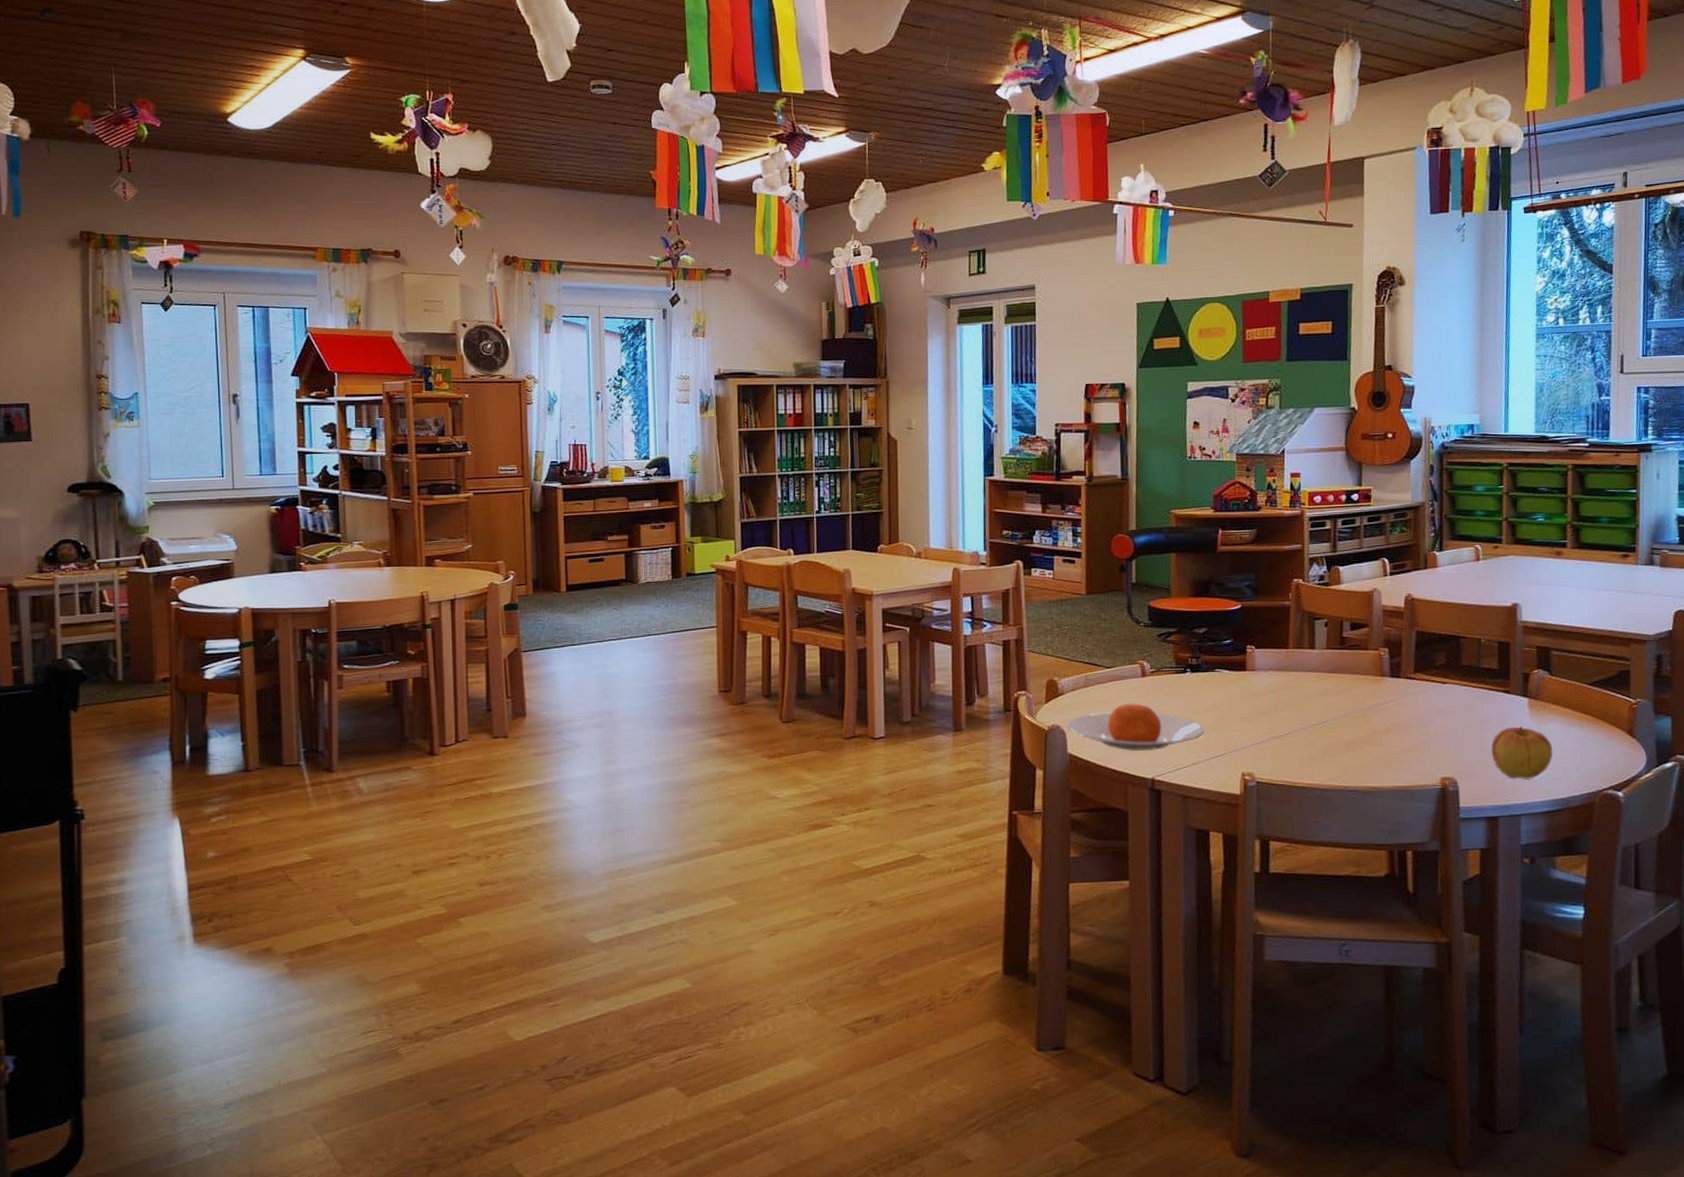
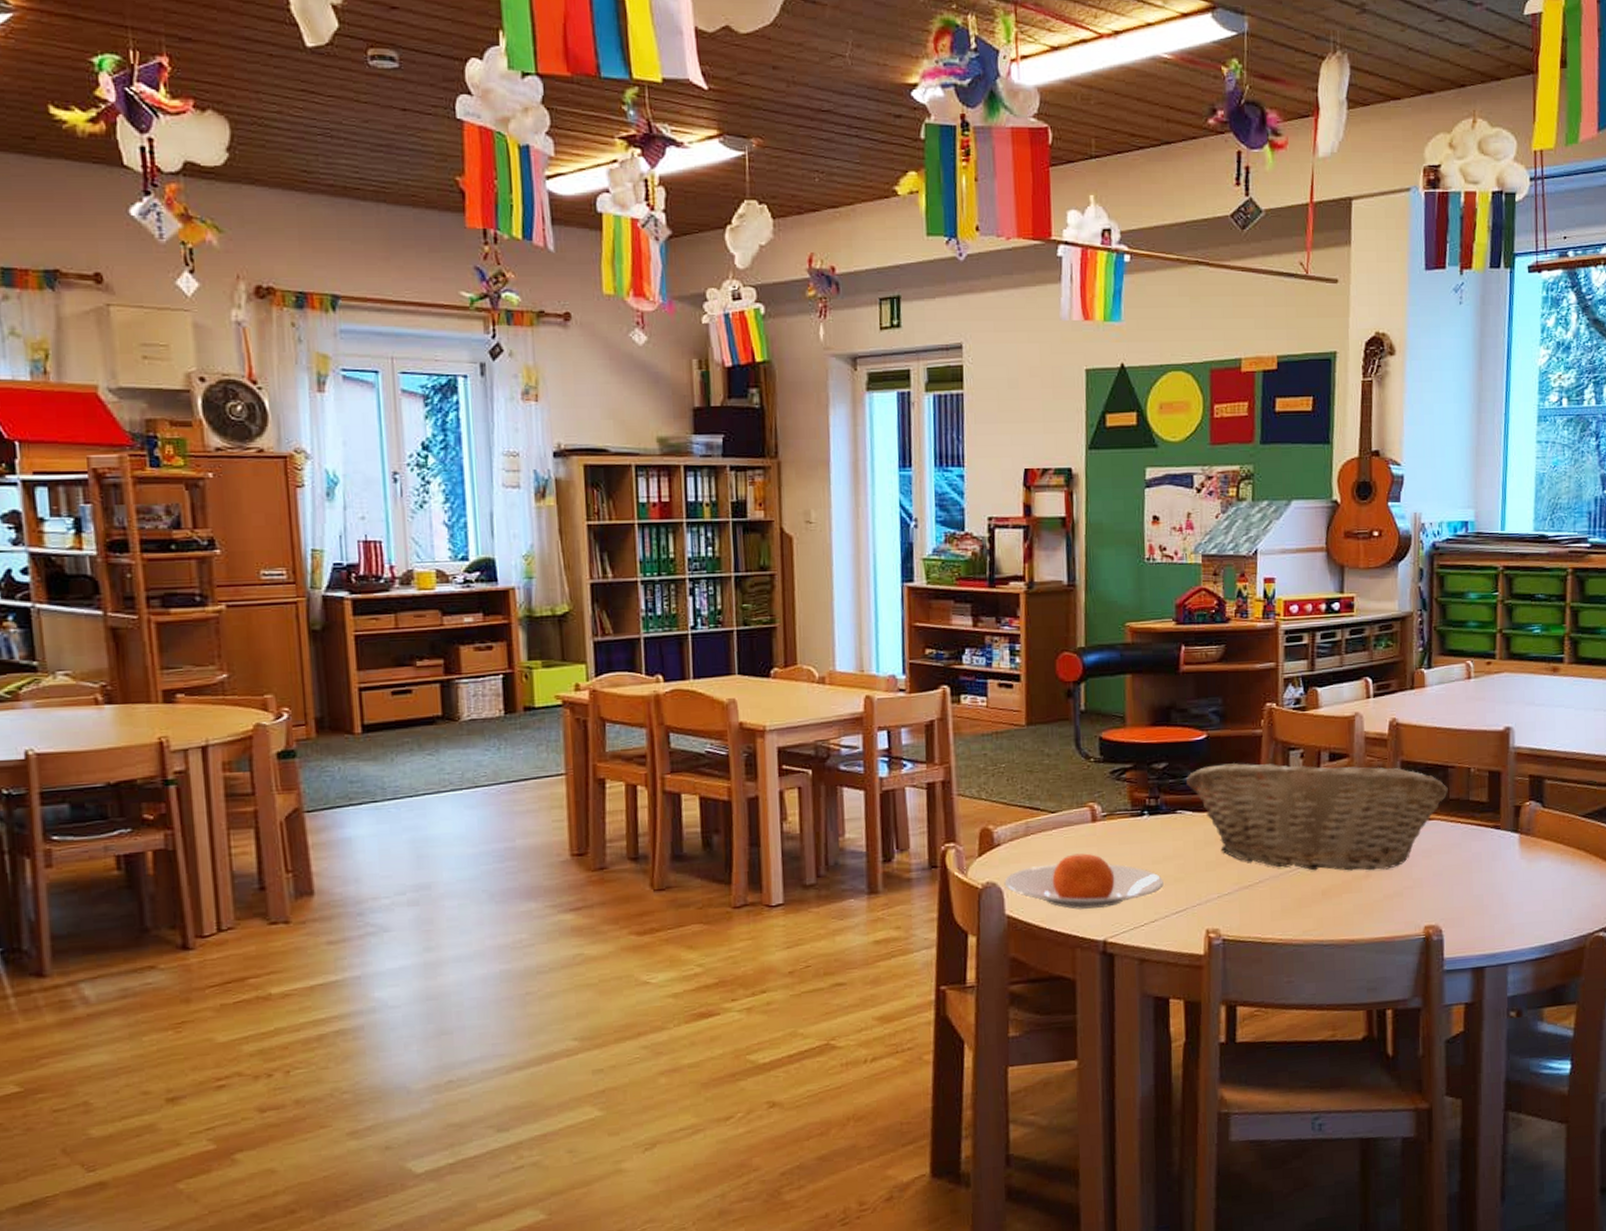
fruit basket: none [1224,628,1461,727] -> present [1186,760,1448,871]
apple: present [1491,726,1553,780] -> none [1478,865,1544,925]

